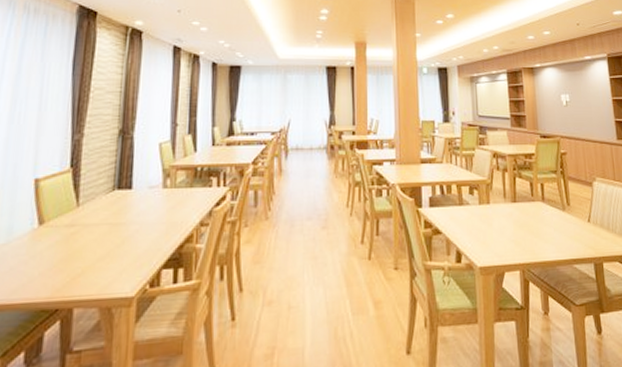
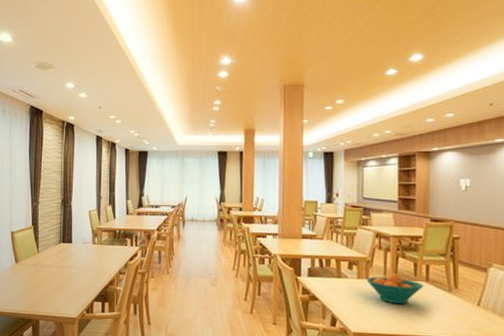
fruit bowl: none [488,195,541,229] -> present [366,273,424,305]

